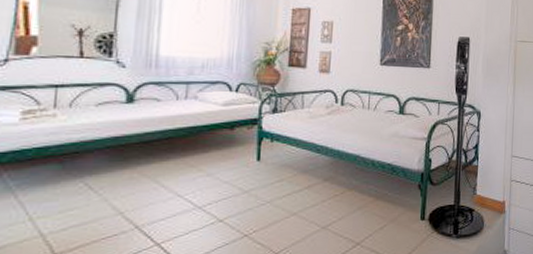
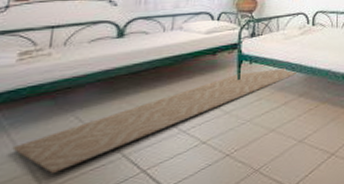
rug: none [20,149,325,240] -> present [12,68,299,174]

